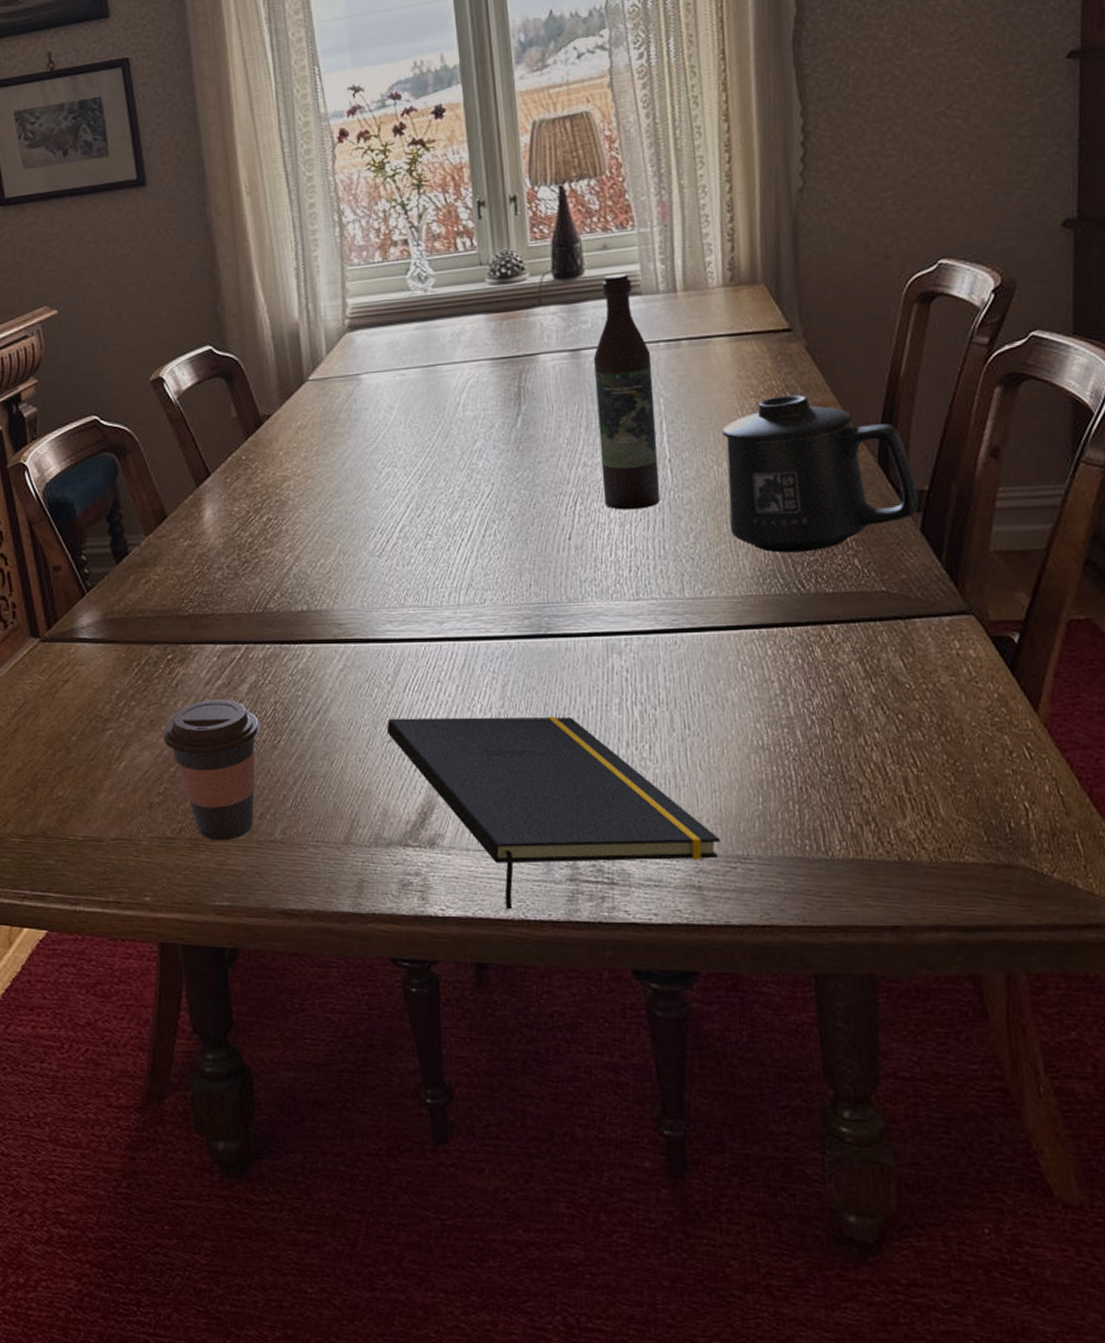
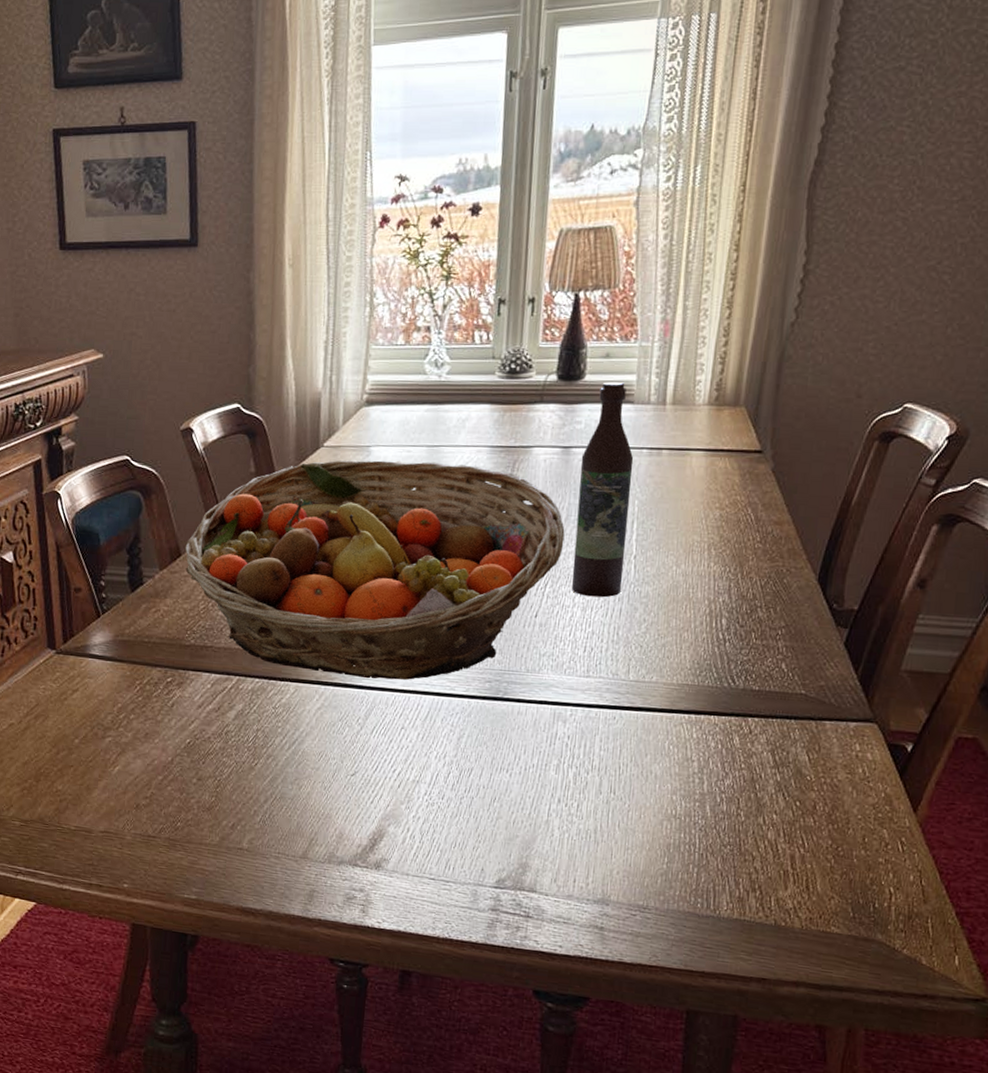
coffee cup: present [163,699,261,841] -> none [155,721,242,844]
fruit basket: none [170,381,589,630] -> present [185,460,565,680]
notepad: present [387,716,721,910] -> none [352,755,626,929]
mug: present [722,394,919,553] -> none [678,510,848,653]

